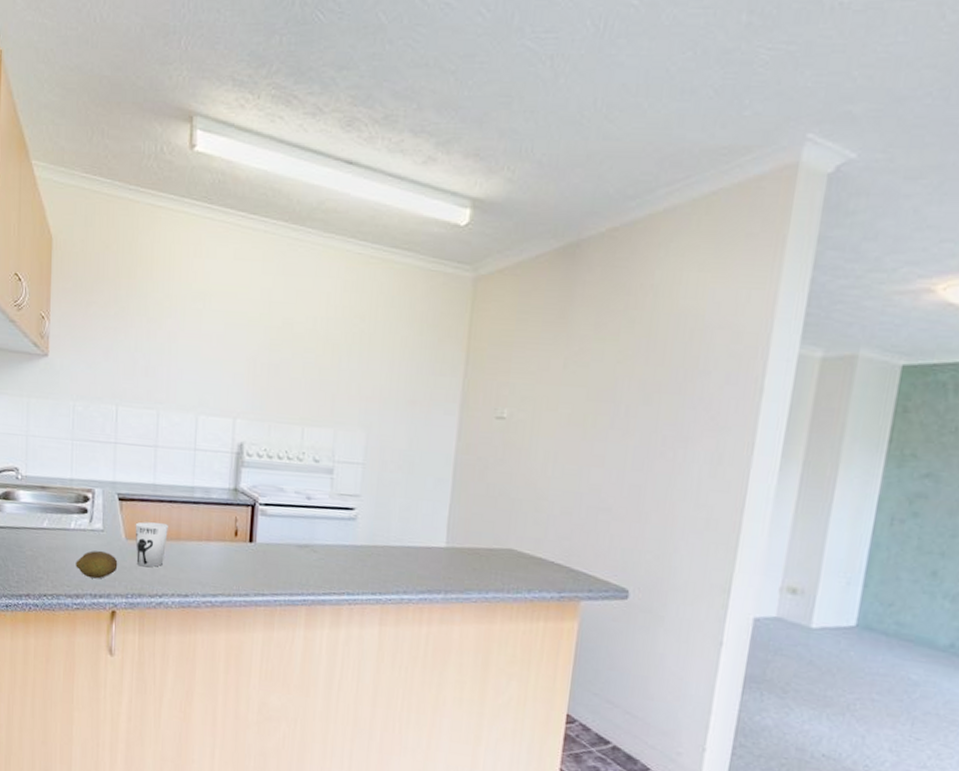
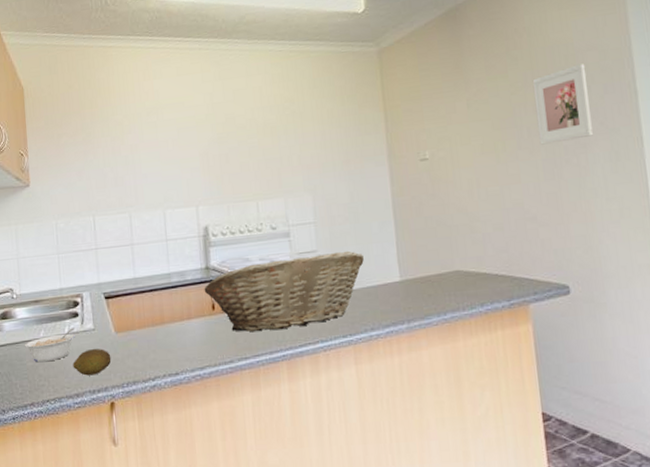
legume: none [26,524,82,555] -> present [25,328,75,363]
cup: present [135,521,168,567] -> none [122,311,153,355]
fruit basket: none [228,495,411,575] -> present [204,250,364,333]
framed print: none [636,342,712,431] -> present [532,63,593,145]

